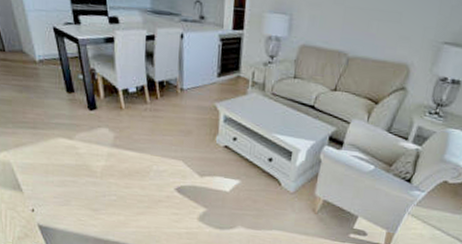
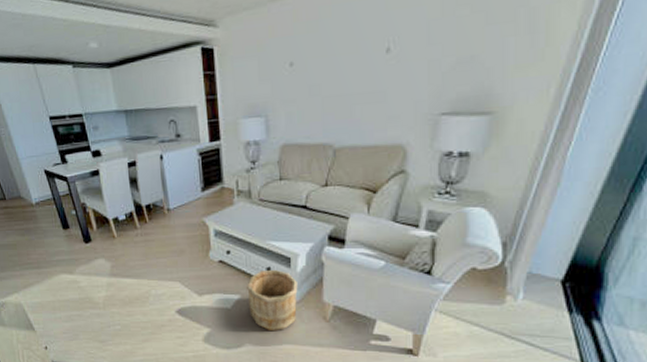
wooden bucket: none [246,160,295,217] -> present [245,269,298,330]

